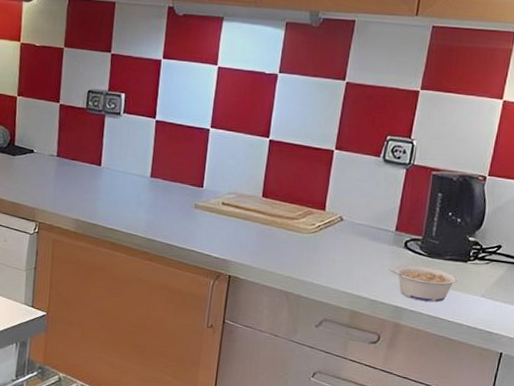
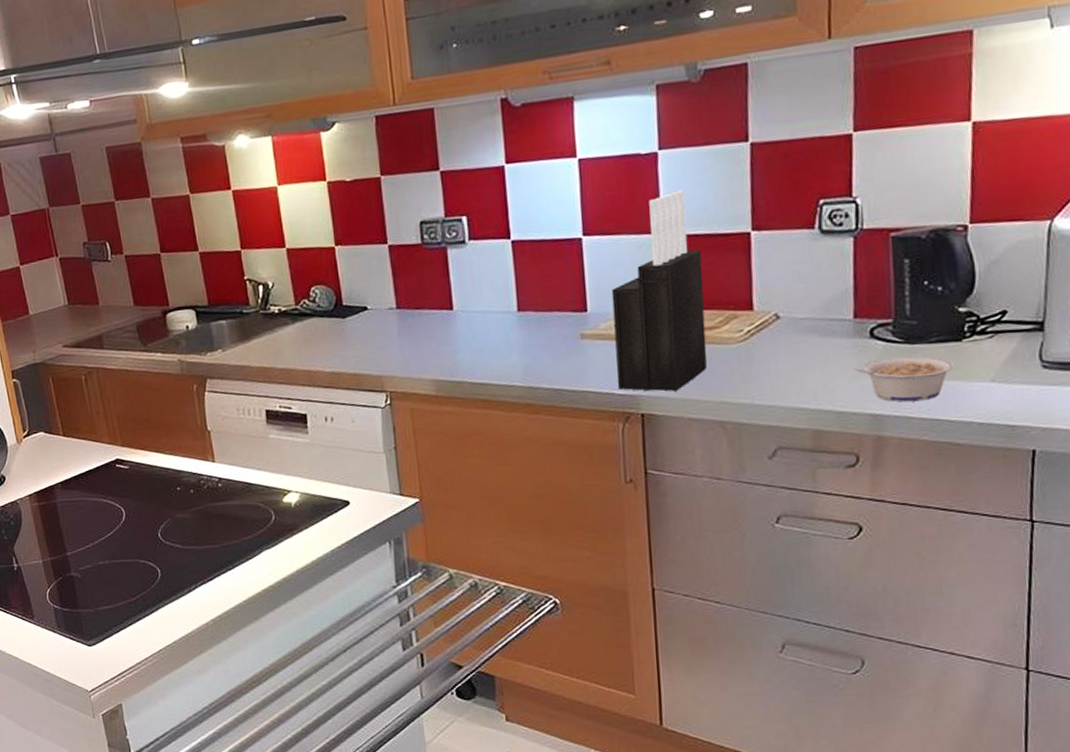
knife block: none [215,107,296,262] -> present [611,190,707,391]

